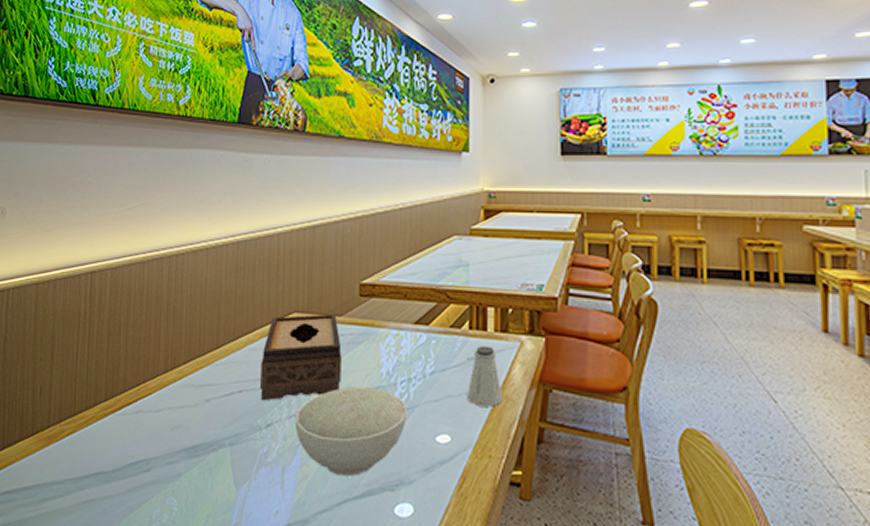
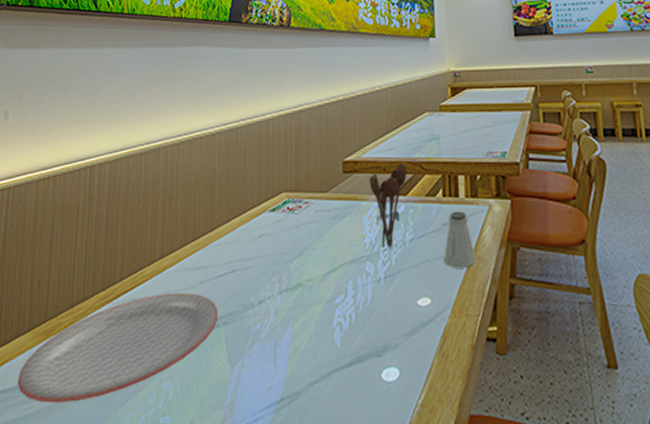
plate: none [22,408,223,509] -> present [17,293,218,404]
tissue box: present [260,314,342,401] -> none [253,191,328,279]
bowl: present [294,386,408,477] -> none [285,258,391,346]
utensil holder: none [388,289,431,380] -> present [369,163,407,248]

